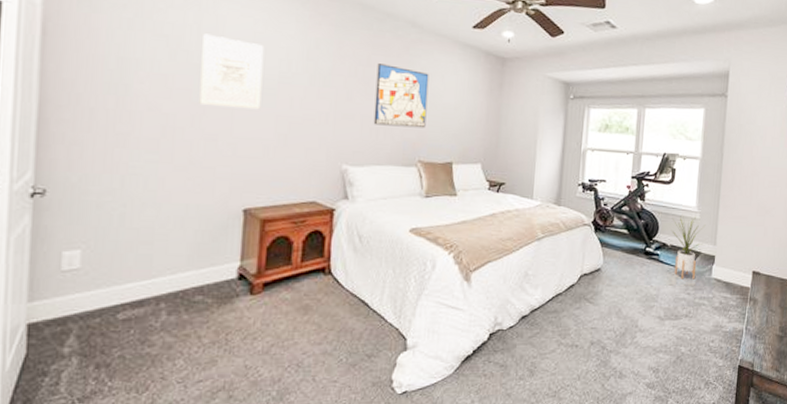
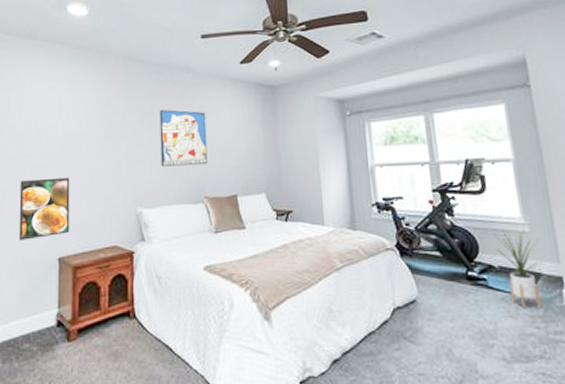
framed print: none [192,120,263,187] -> present [18,177,70,240]
wall art: present [199,33,265,110] -> none [22,108,68,168]

